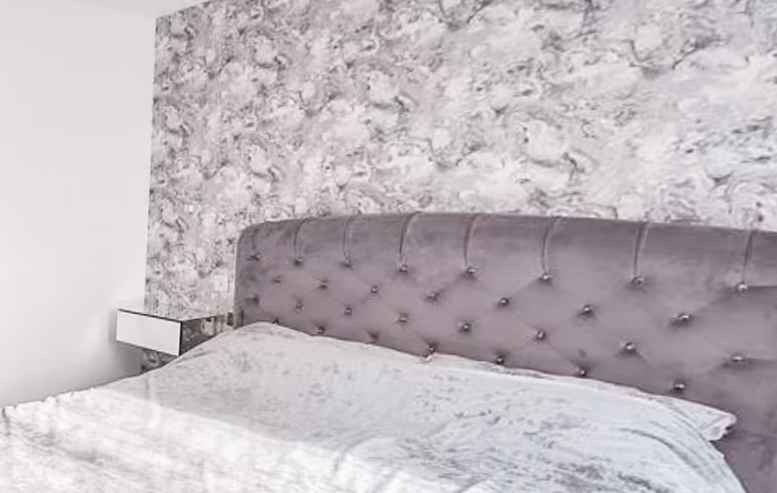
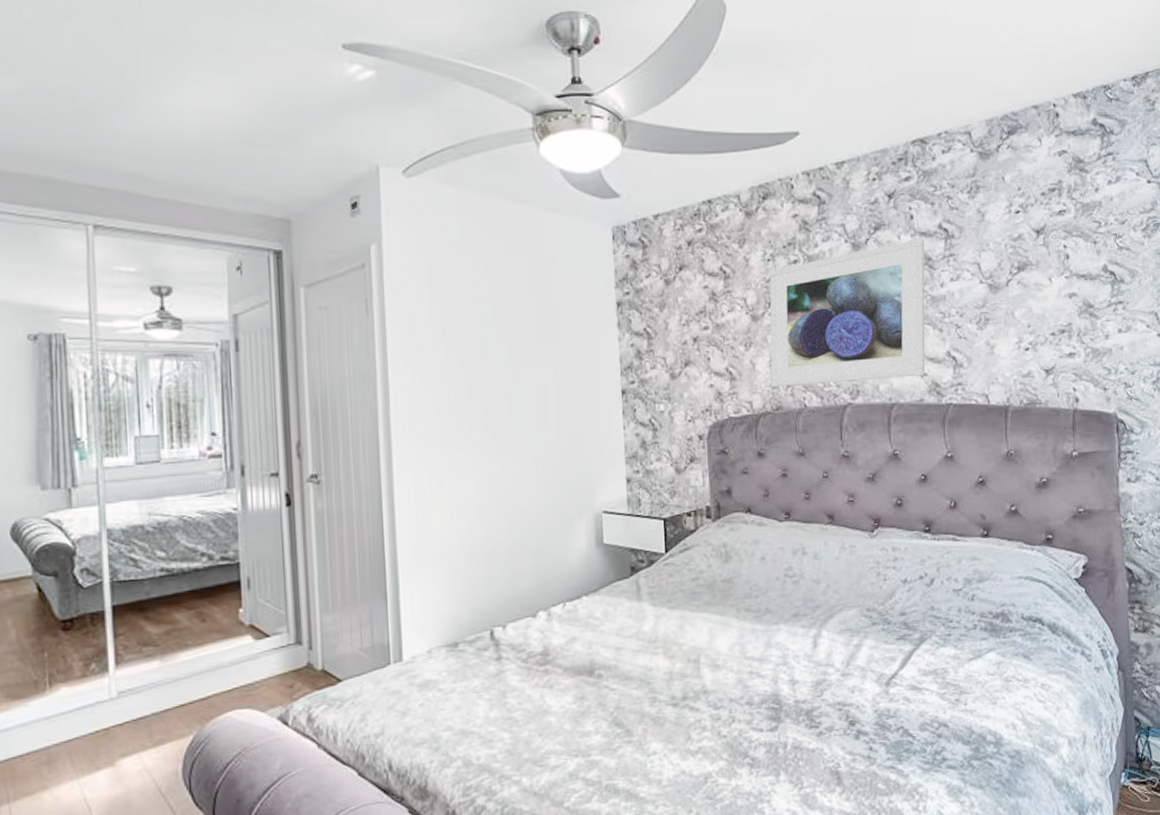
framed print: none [321,13,554,191] -> present [769,239,926,388]

